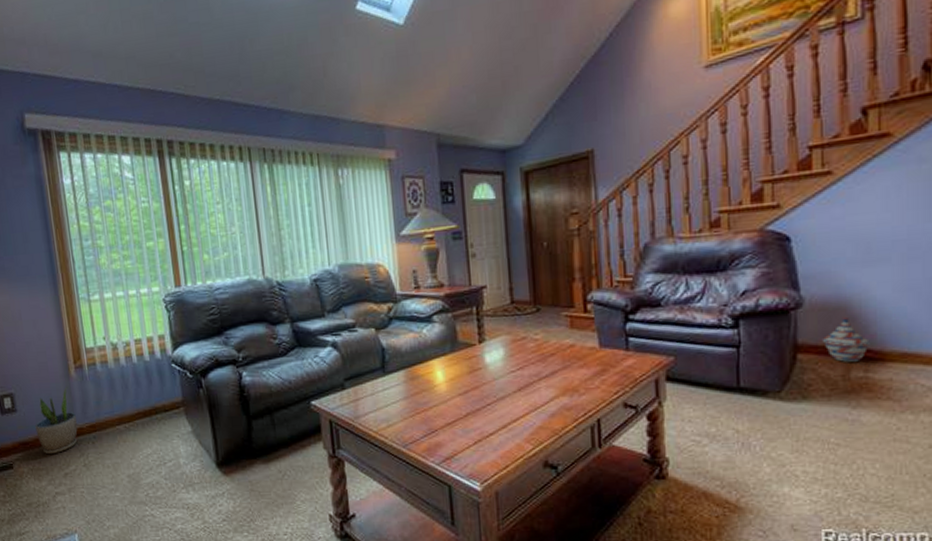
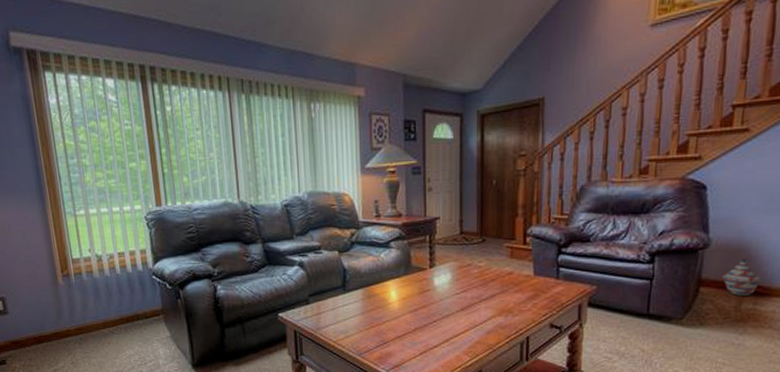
potted plant: present [35,387,78,455] -> none [26,293,66,353]

